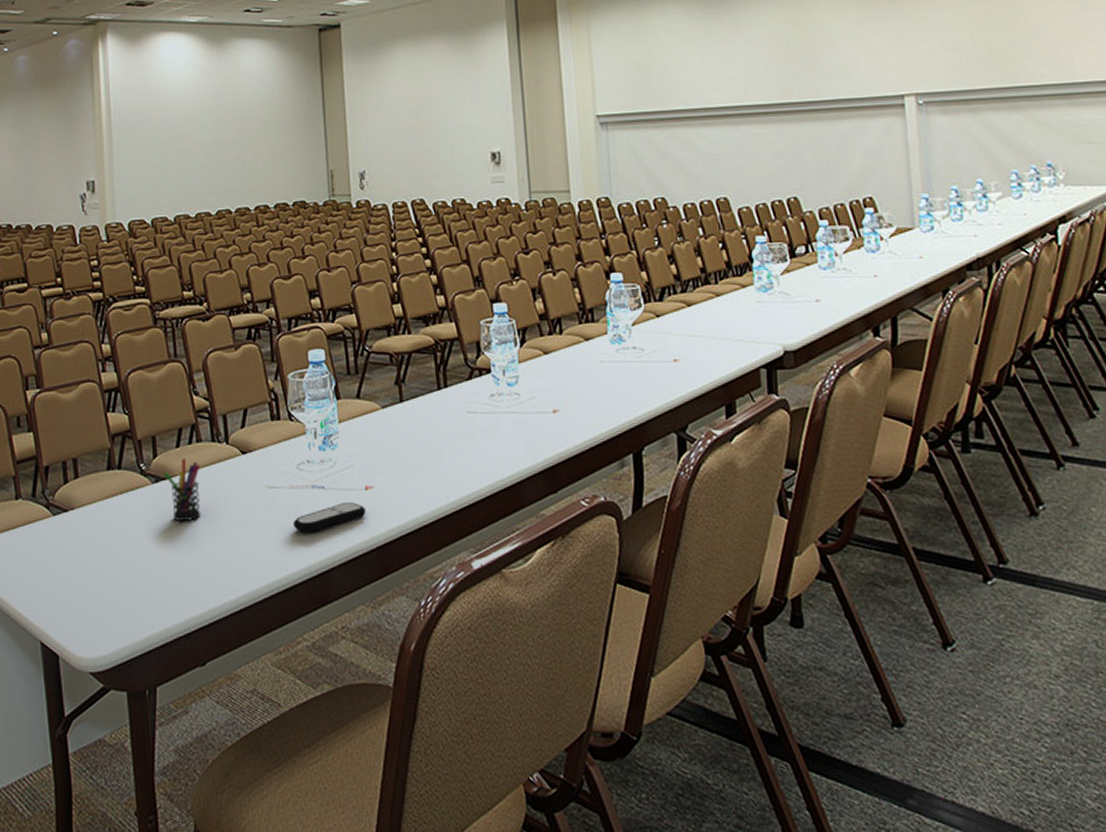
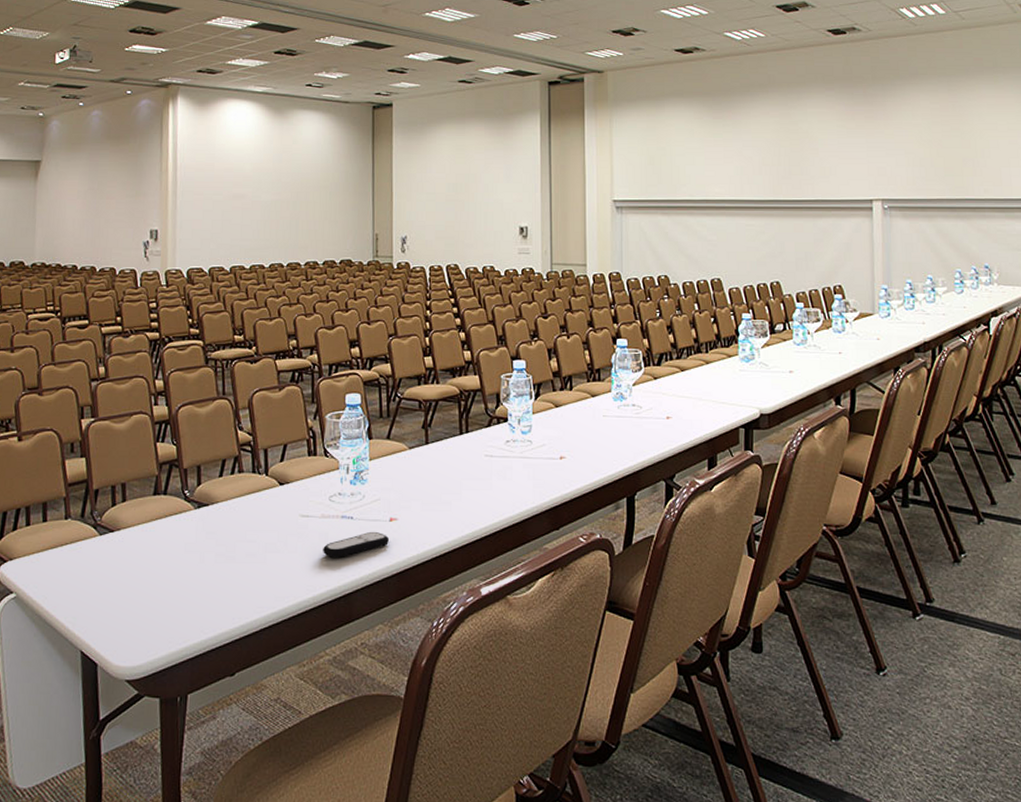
pen holder: present [164,458,201,521] -> none [206,487,241,544]

